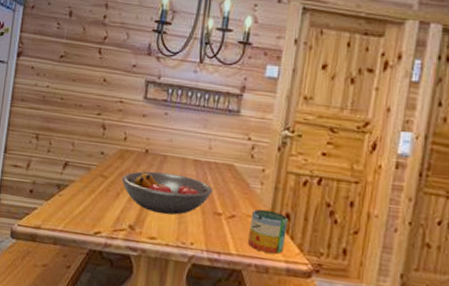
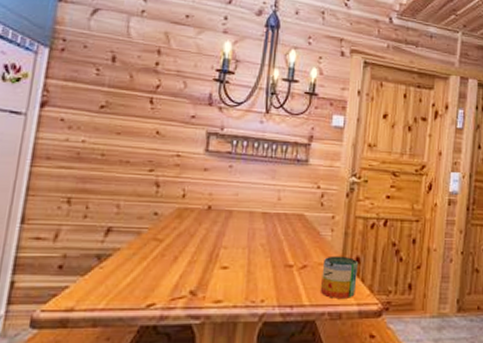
fruit bowl: present [122,171,213,215] -> none [180,229,283,274]

